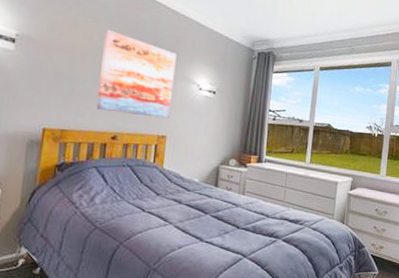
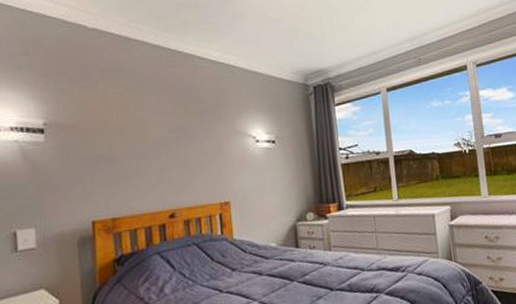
wall art: present [96,29,177,119] -> none [139,96,229,188]

